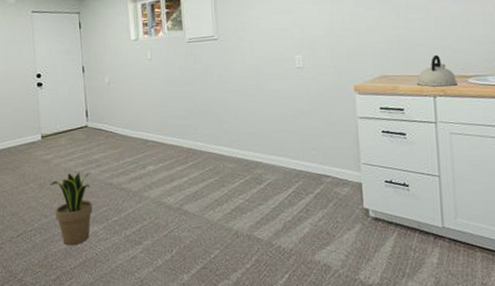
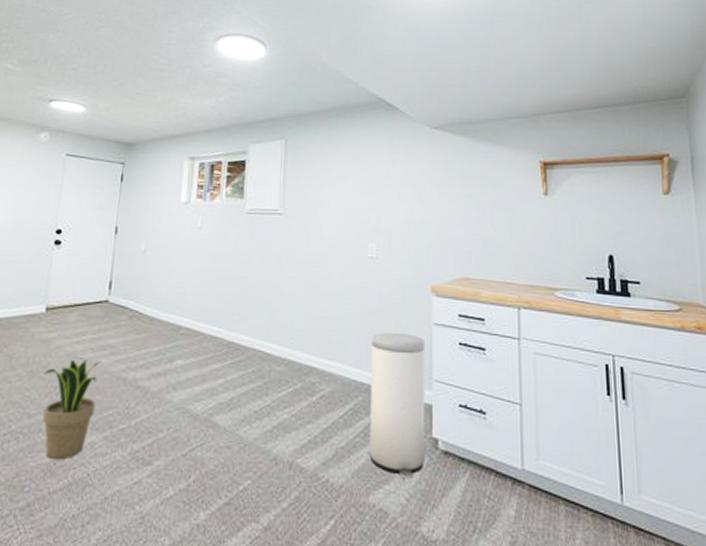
pedal bin: none [305,128,359,241] -> present [369,333,425,479]
kettle: present [417,54,458,88] -> none [501,260,544,299]

